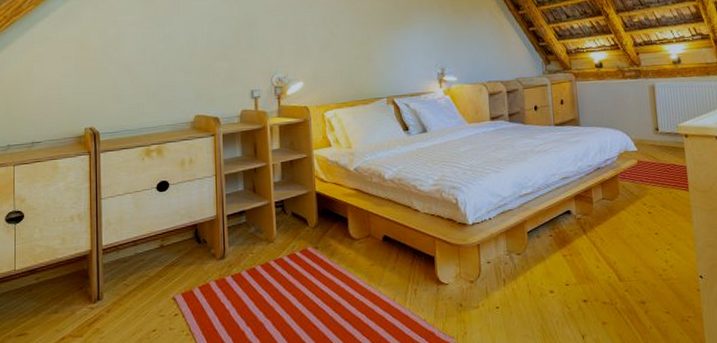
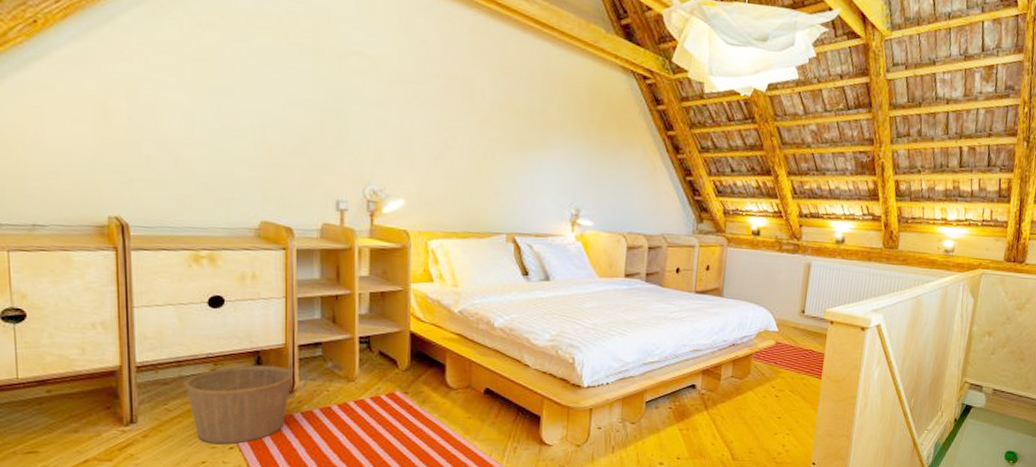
basket: none [138,235,225,313] -> present [183,364,294,445]

